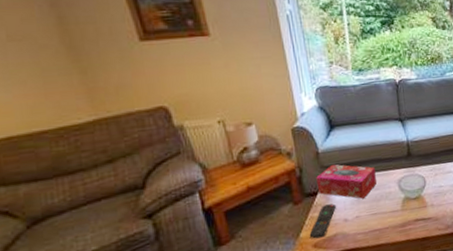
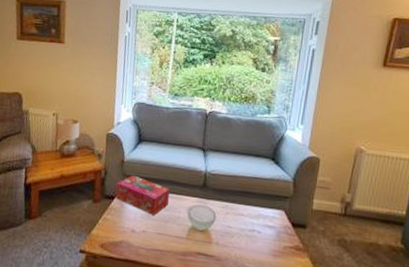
remote control: present [309,203,336,239] -> none [99,210,128,241]

